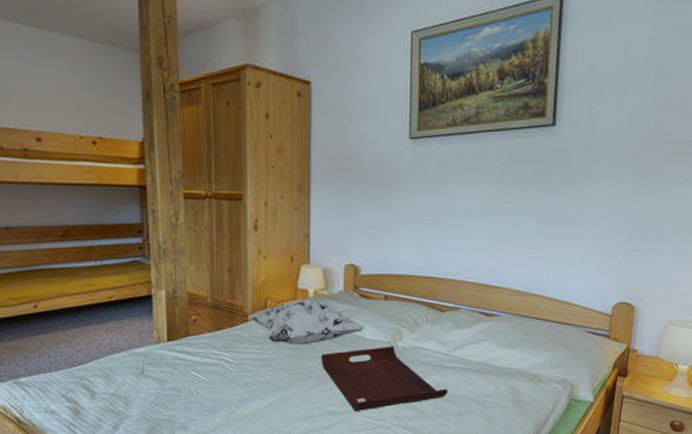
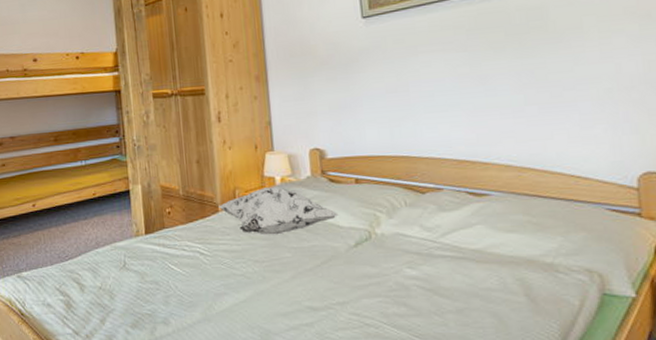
serving tray: present [321,345,448,411] -> none [295,233,442,307]

